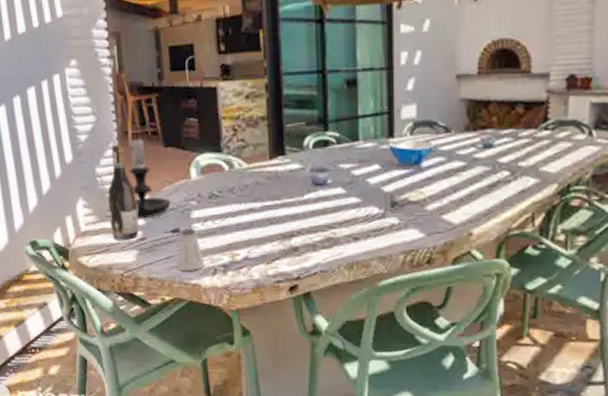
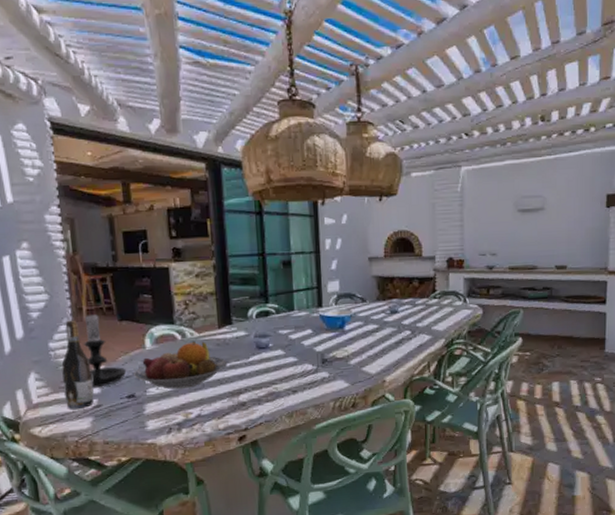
saltshaker: present [177,229,205,272] -> none [132,393,160,433]
fruit bowl: none [178,172,279,226] -> present [134,340,228,389]

